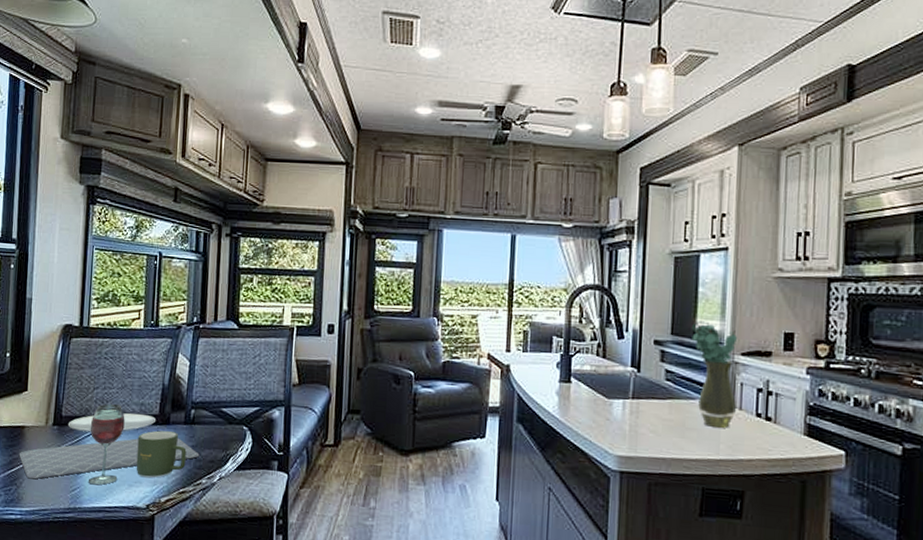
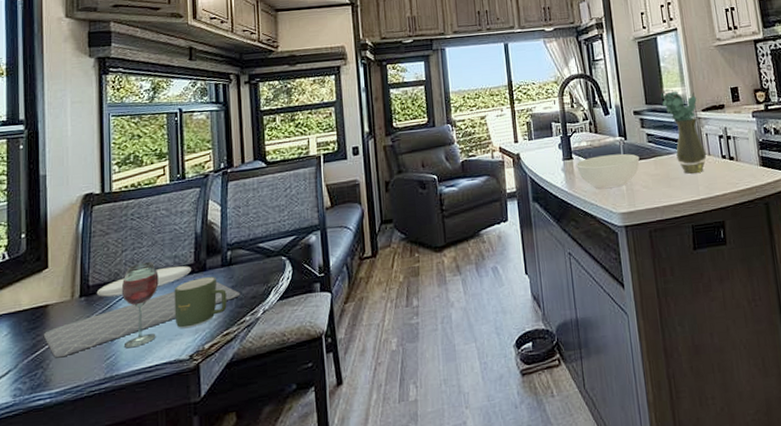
bowl: none [573,384,652,426] -> present [575,153,640,190]

